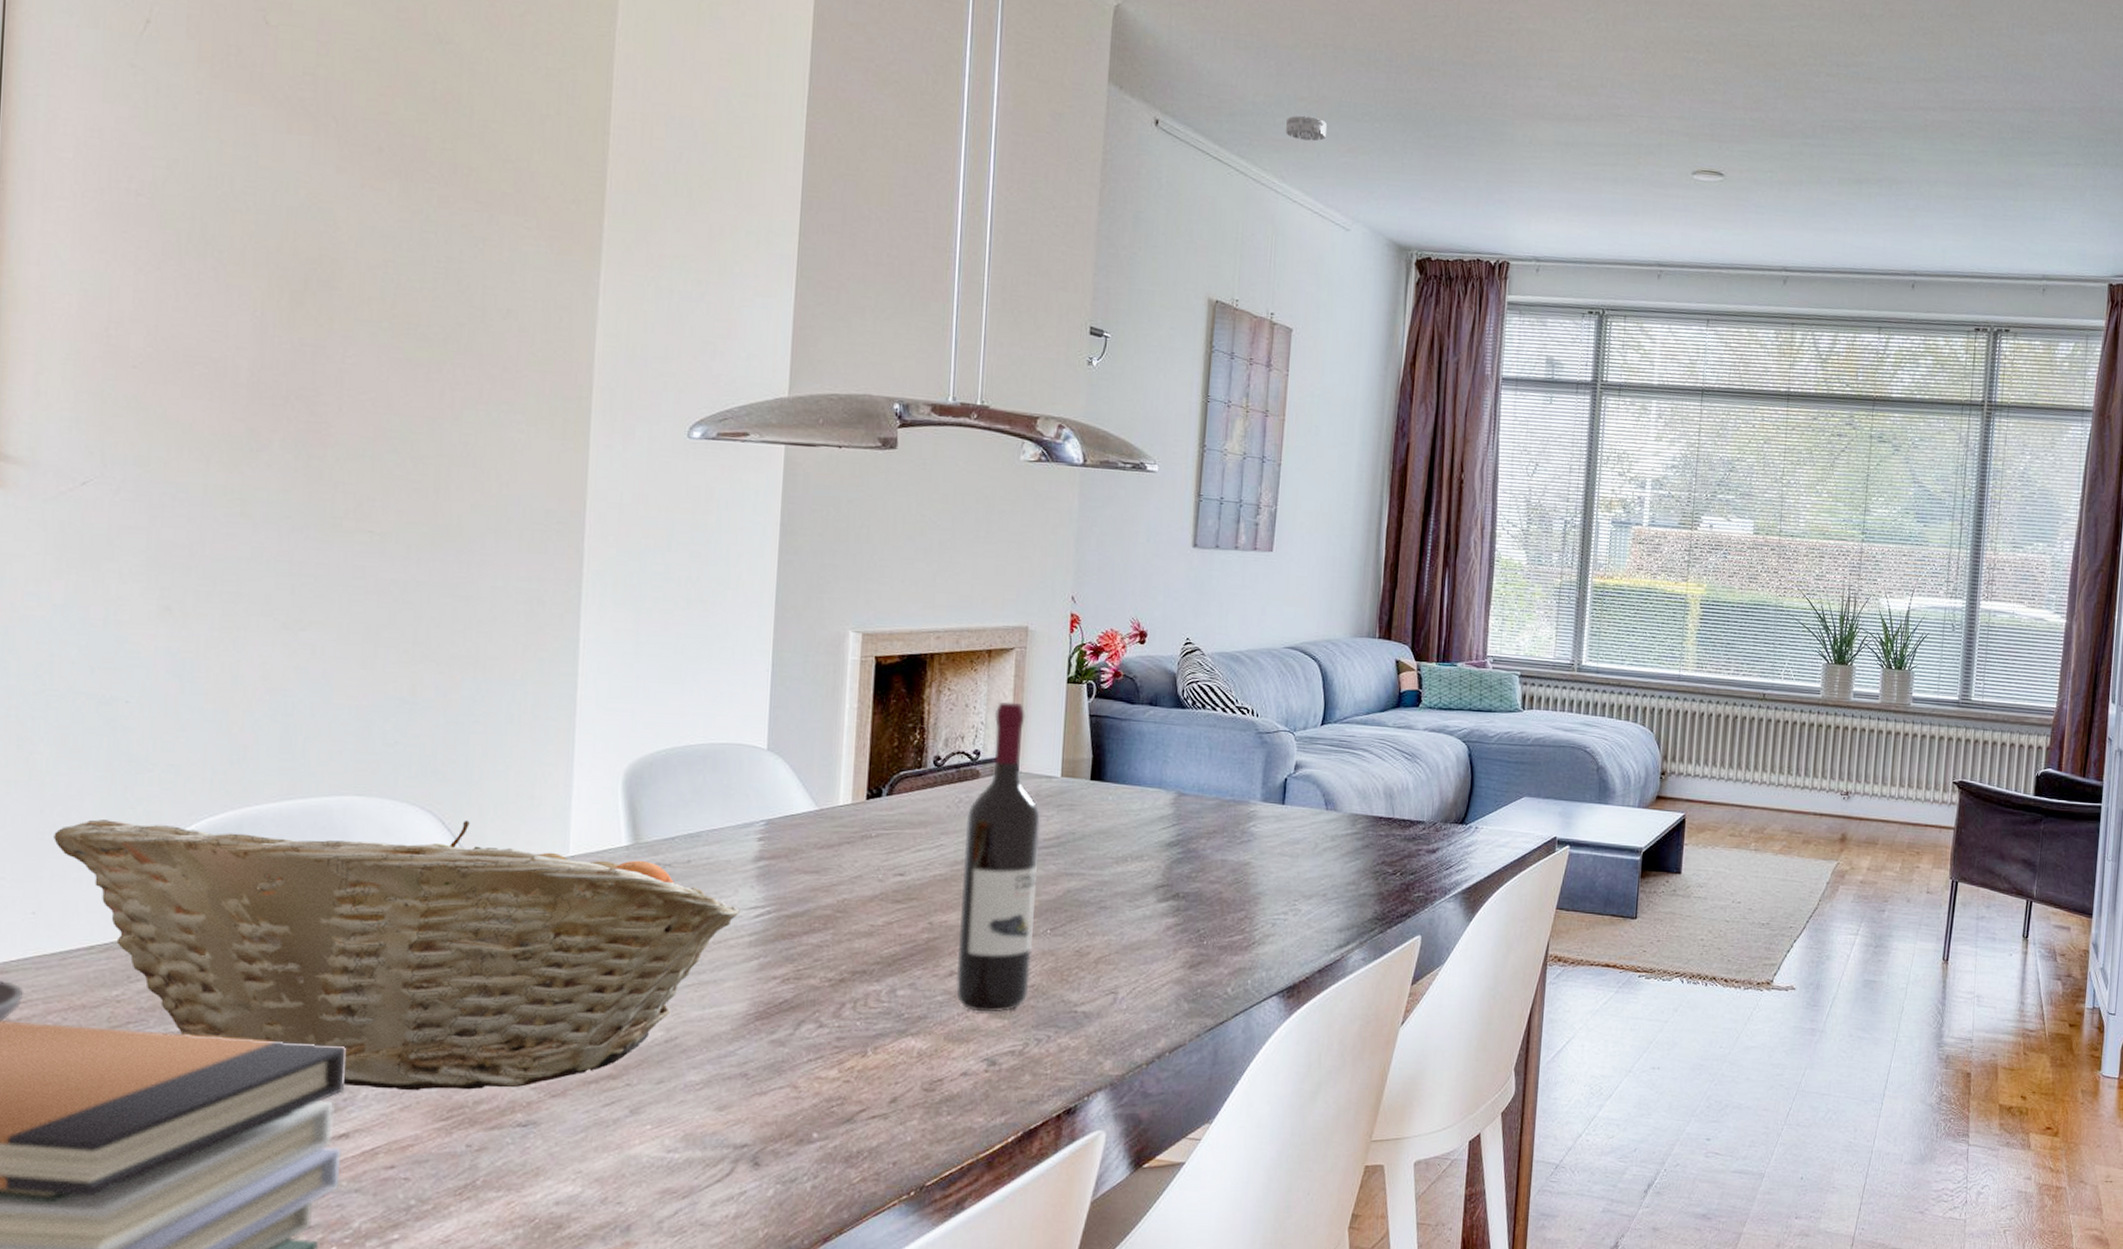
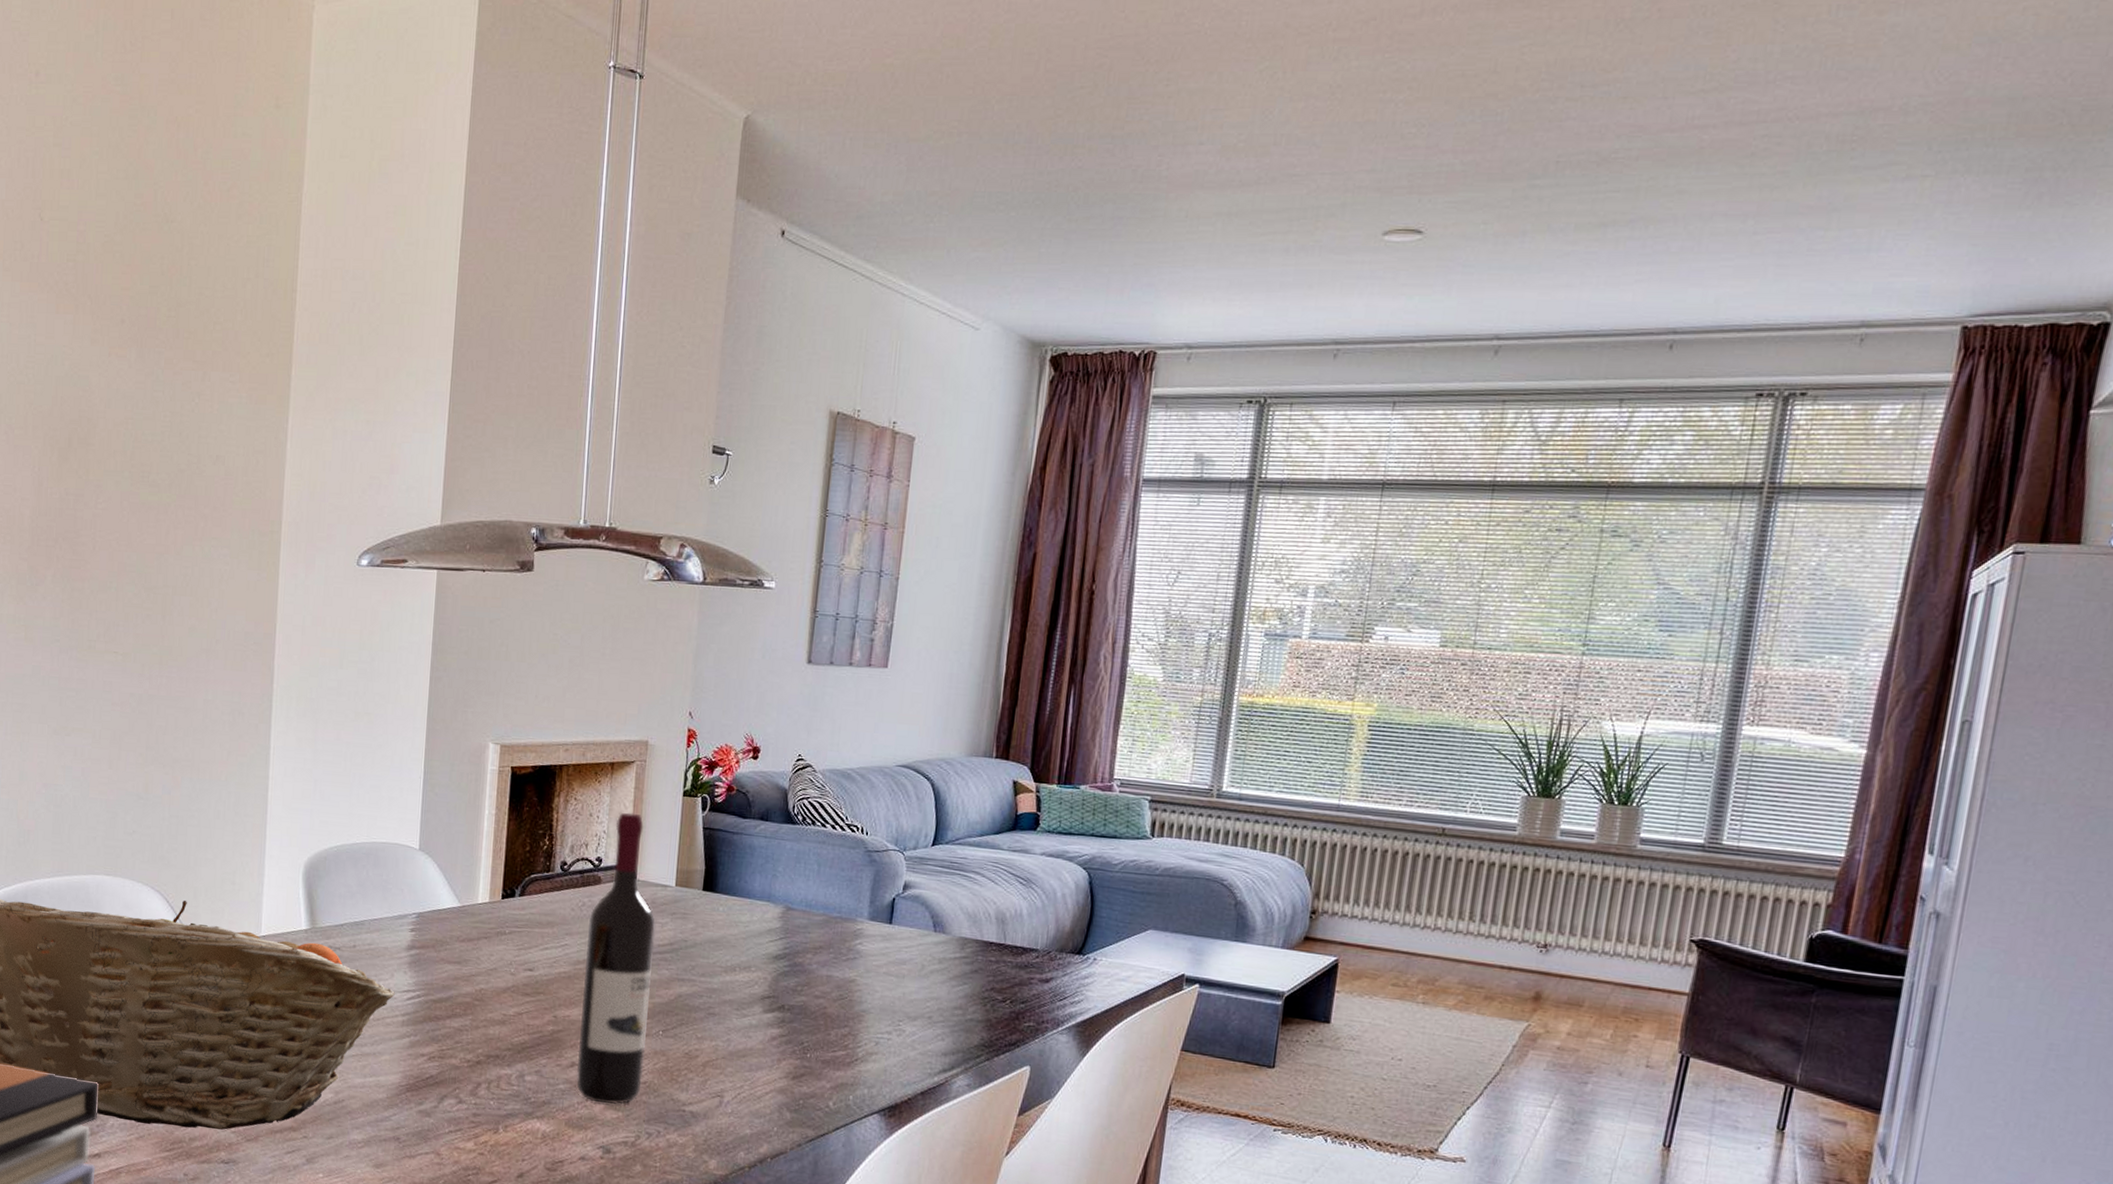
smoke detector: present [1286,115,1327,142] -> none [915,211,958,238]

